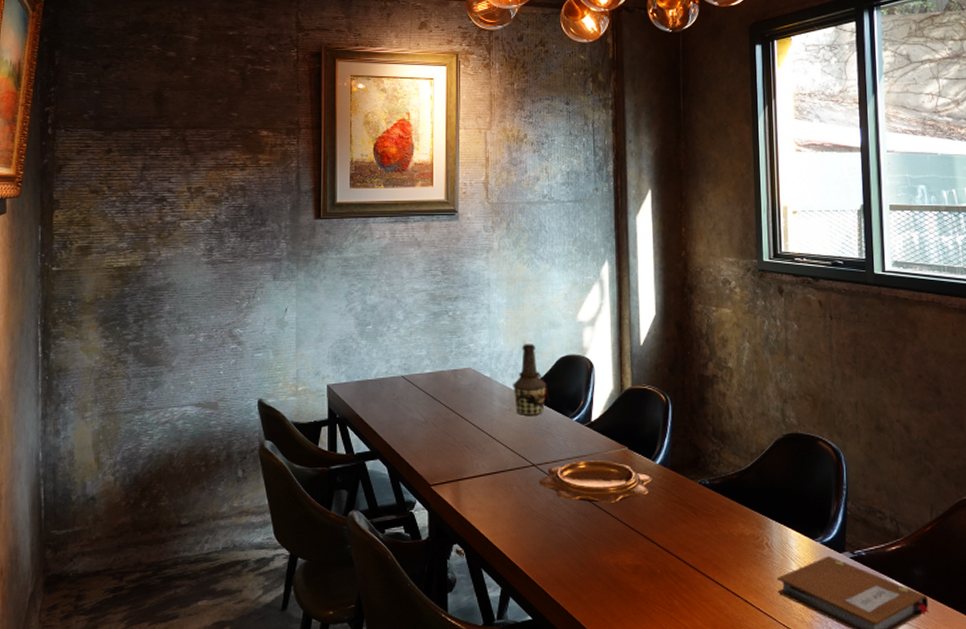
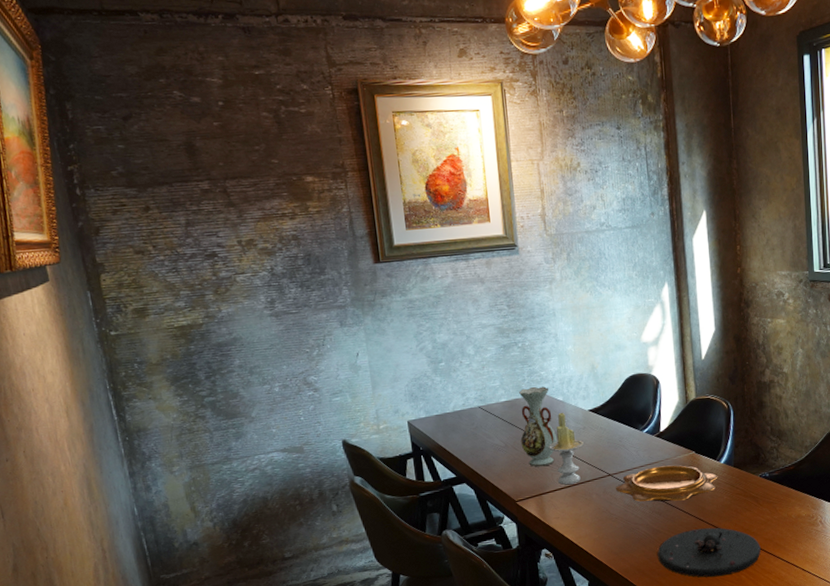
vase: none [442,359,481,449] -> present [519,386,558,467]
candle: none [470,390,508,471] -> present [548,412,584,485]
bottle: present [513,344,550,415] -> none [585,367,621,432]
plate: none [581,538,697,599] -> present [658,527,761,578]

